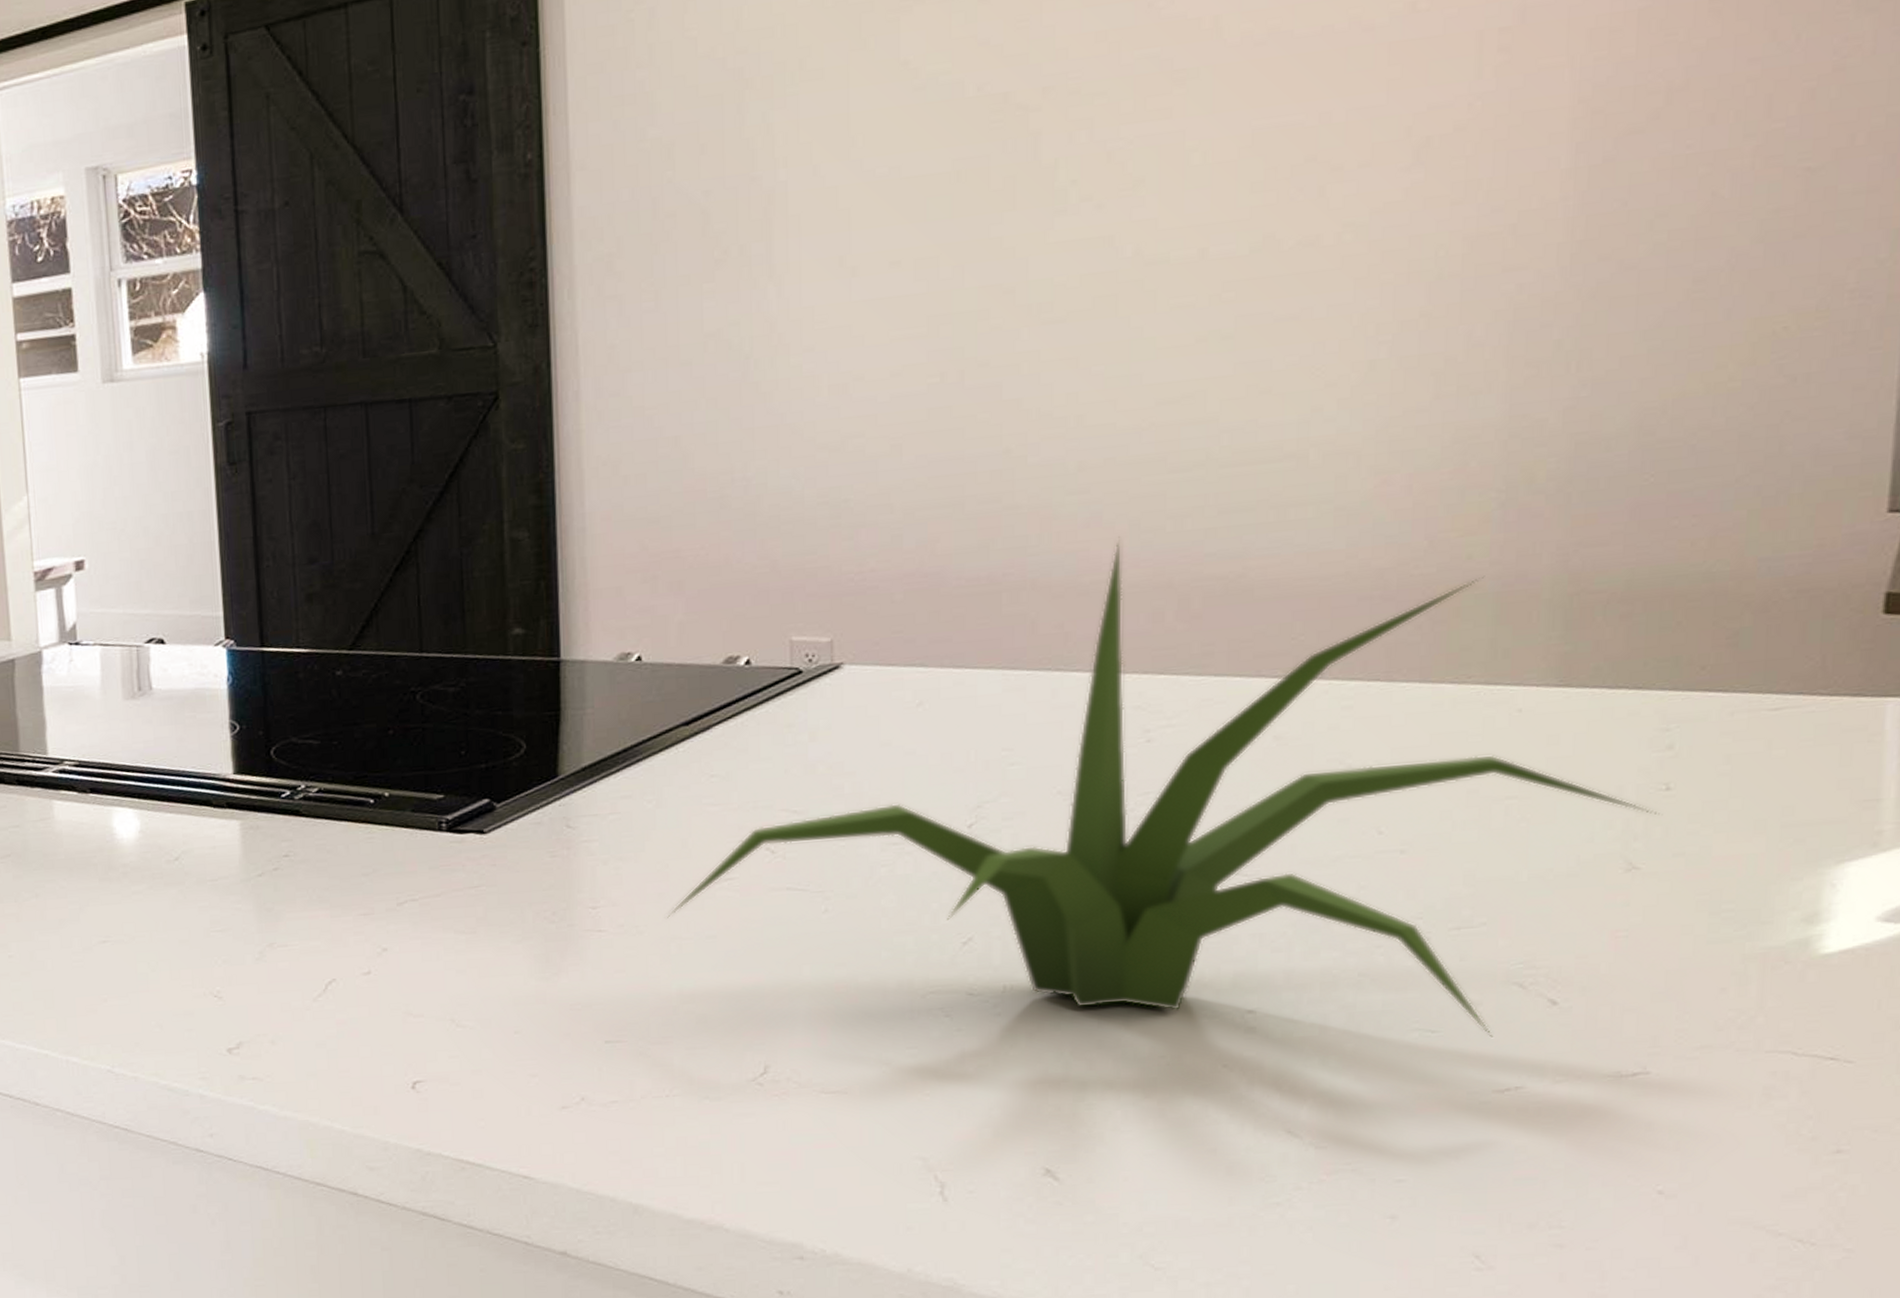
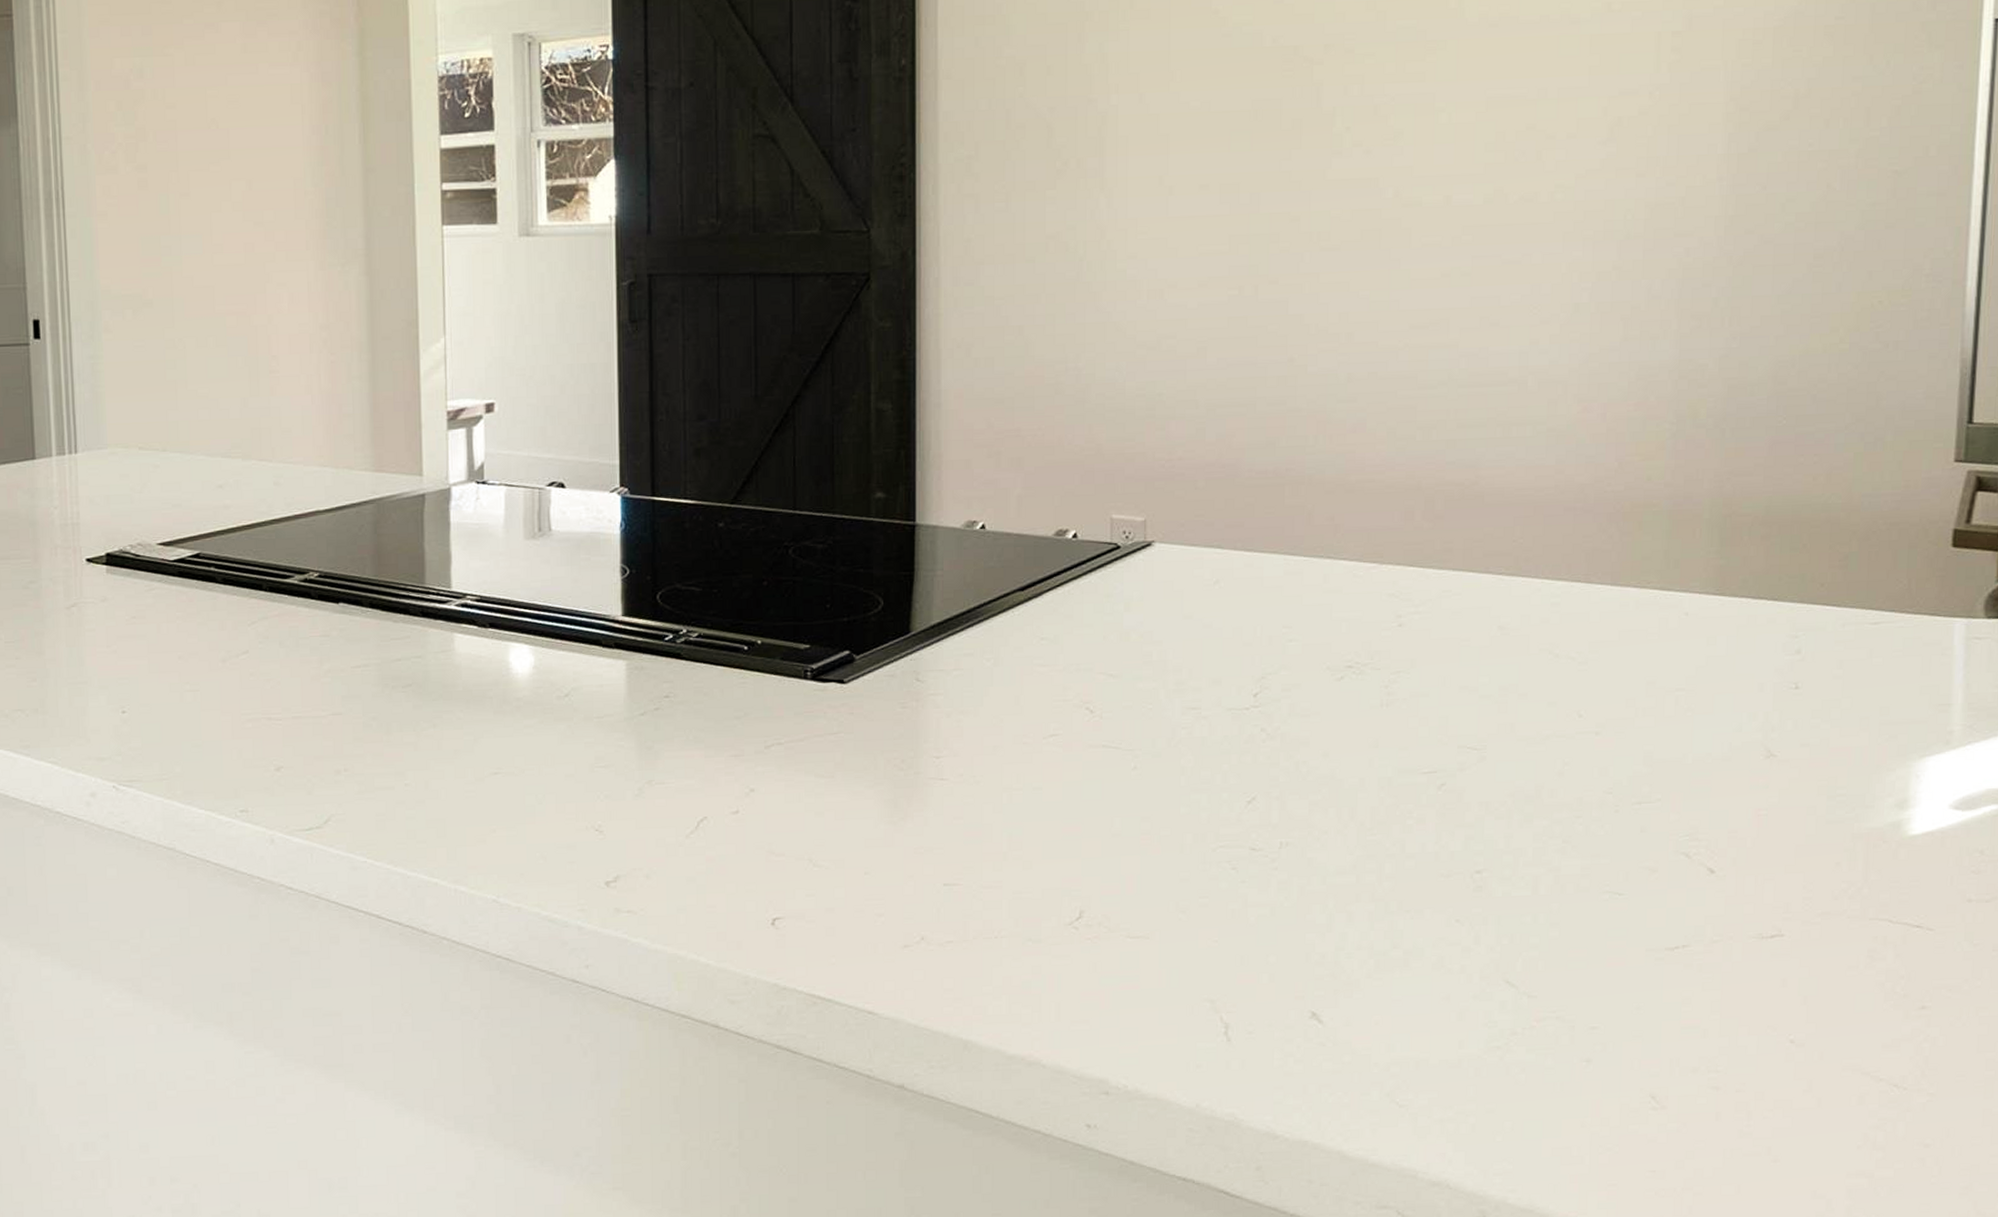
plant: present [667,536,1660,1038] -> none [1000,442,1791,901]

